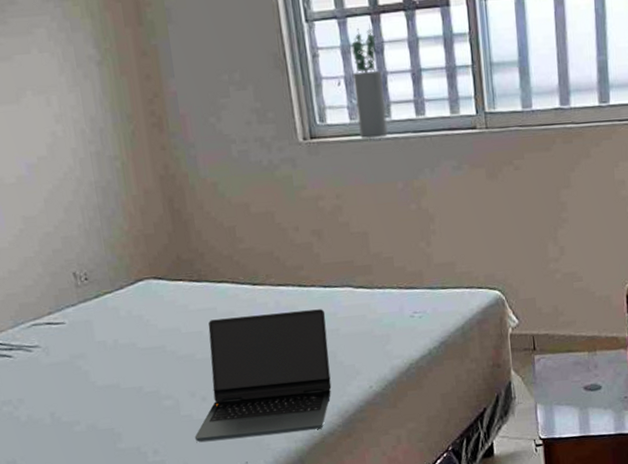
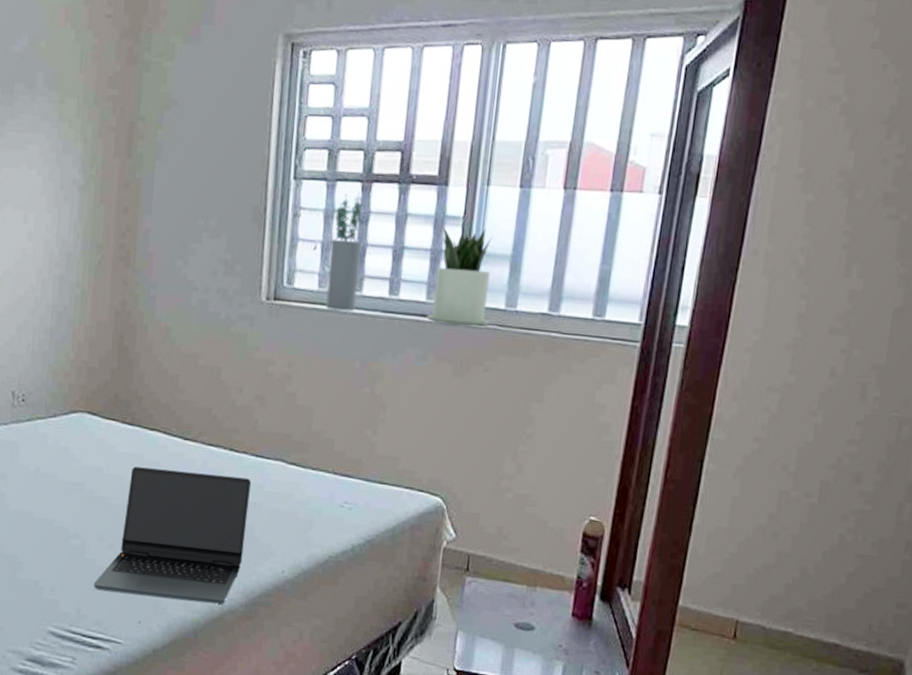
planter: none [452,40,512,134] -> present [426,227,493,327]

